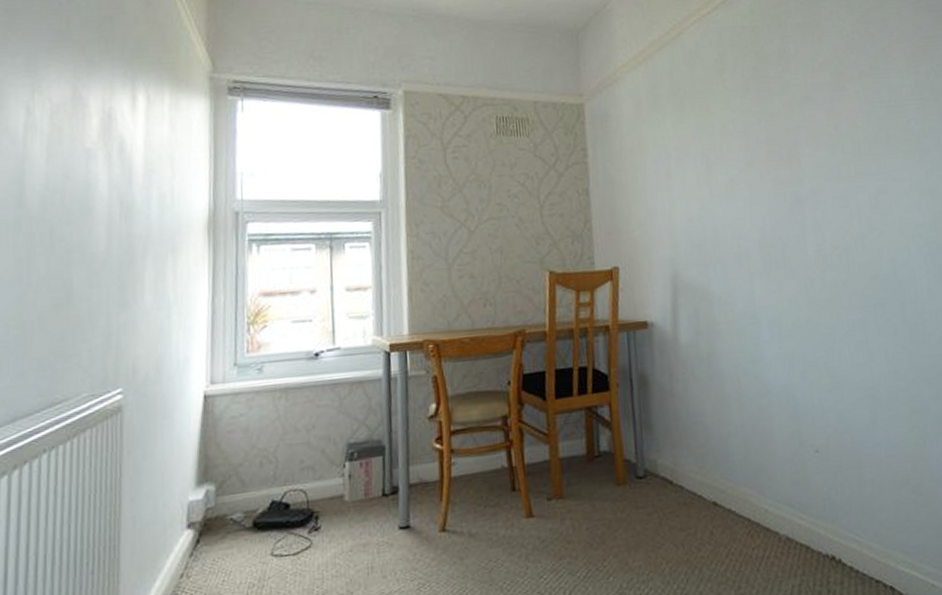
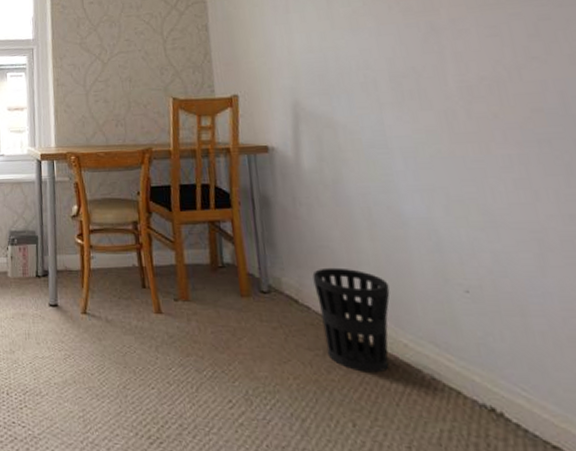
wastebasket: none [686,442,755,544] -> present [312,267,390,373]

